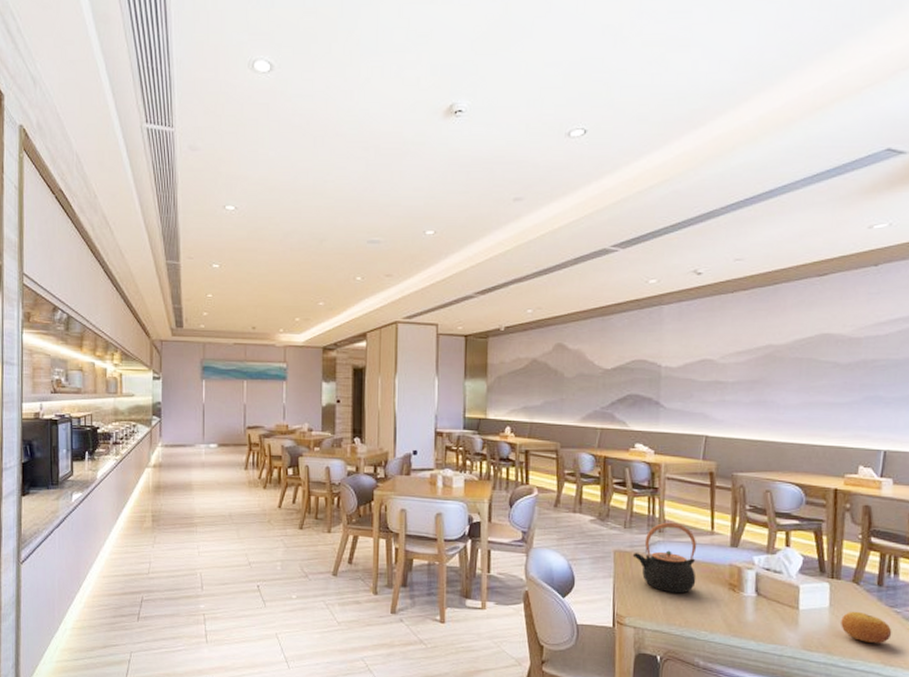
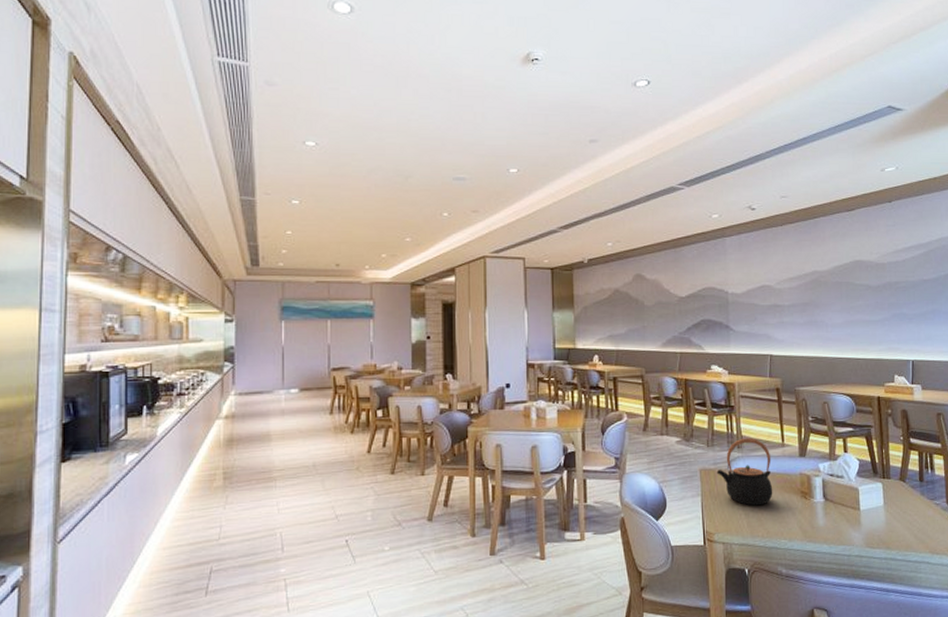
fruit: present [841,611,892,643] -> none [894,506,935,535]

